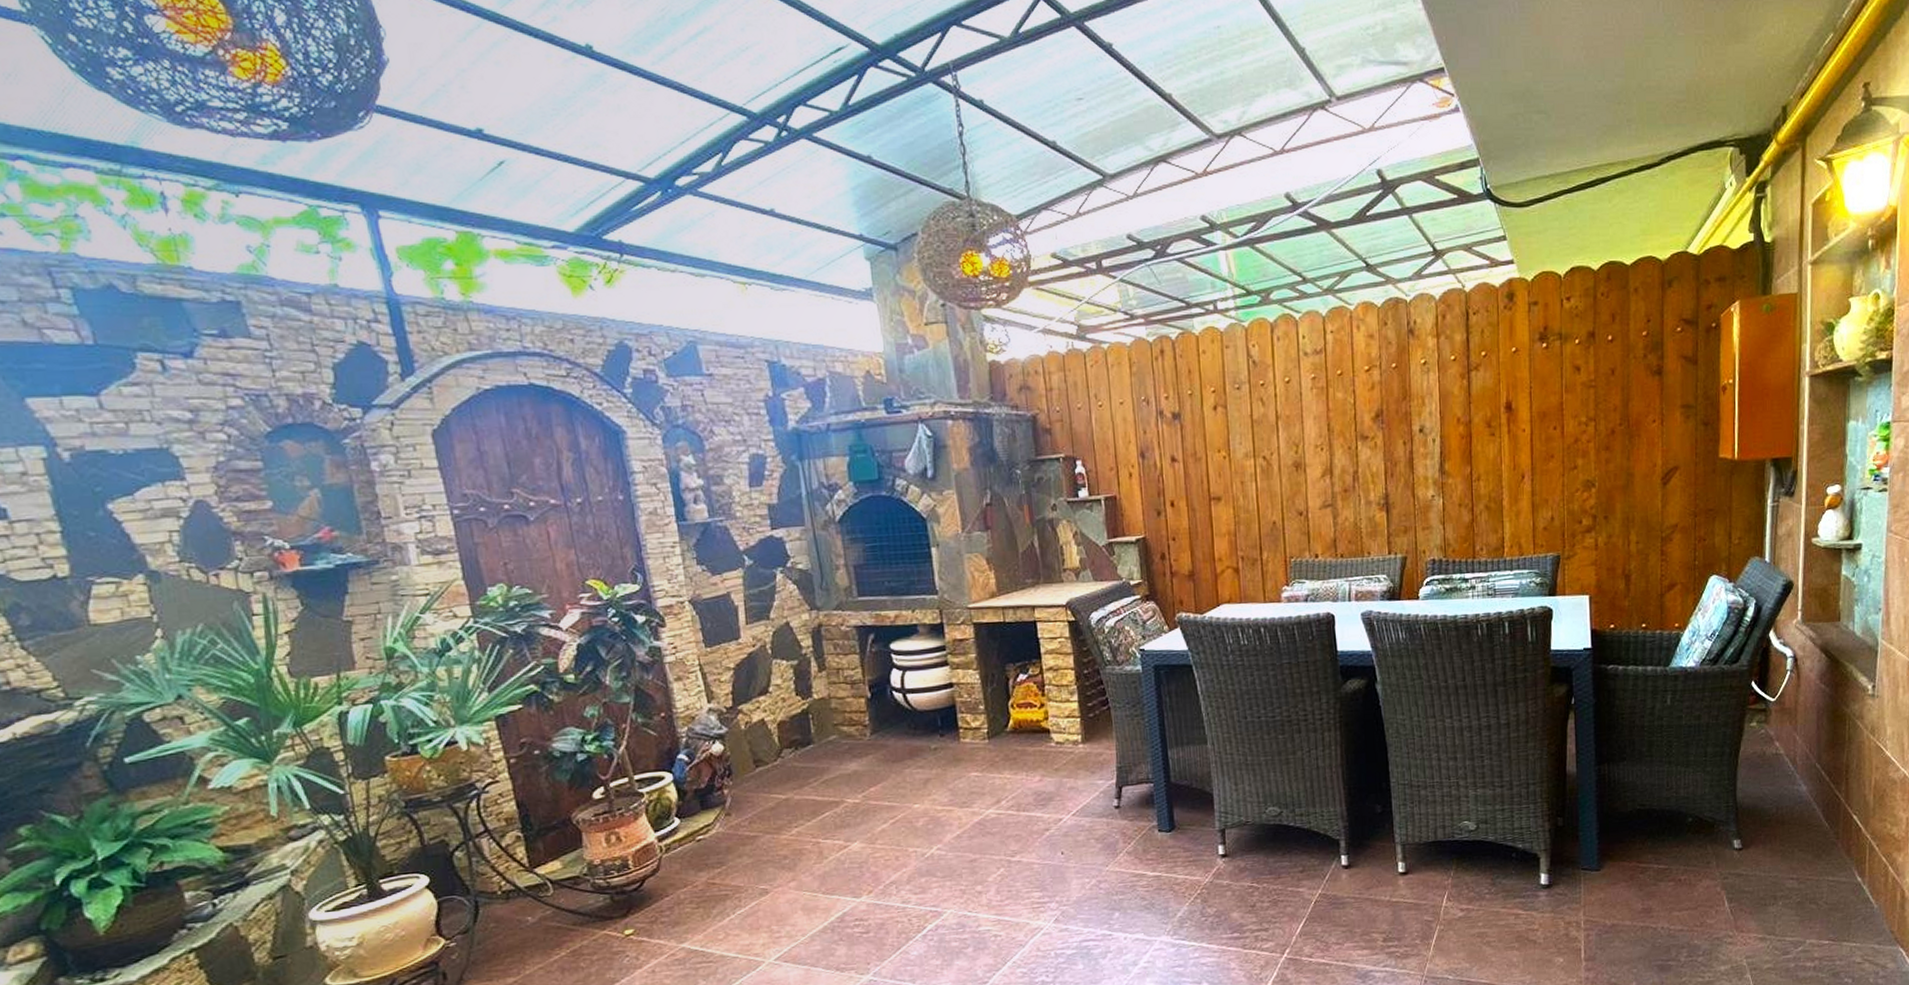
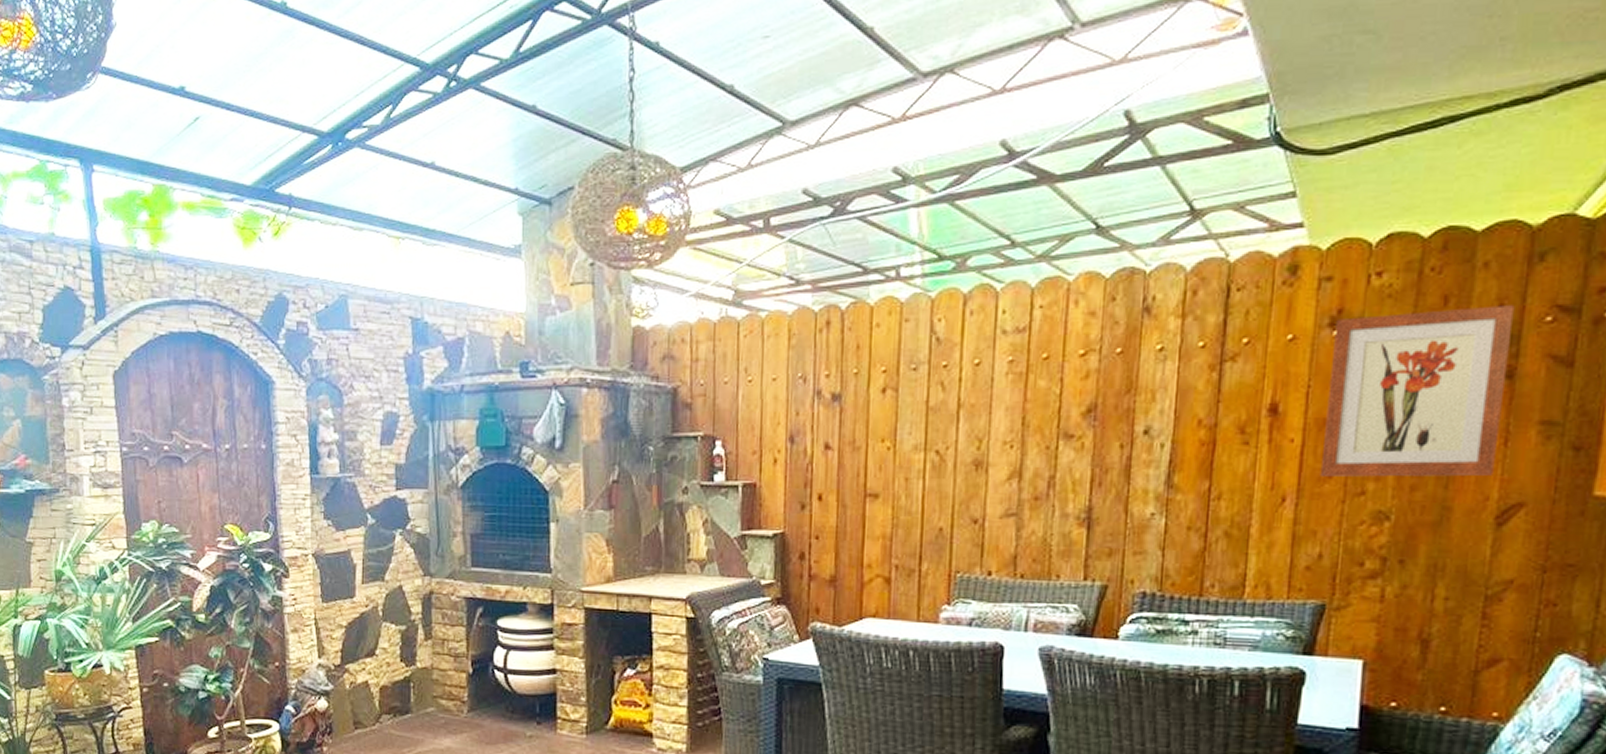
wall art: none [1543,320,1657,457] -> present [1319,305,1515,477]

